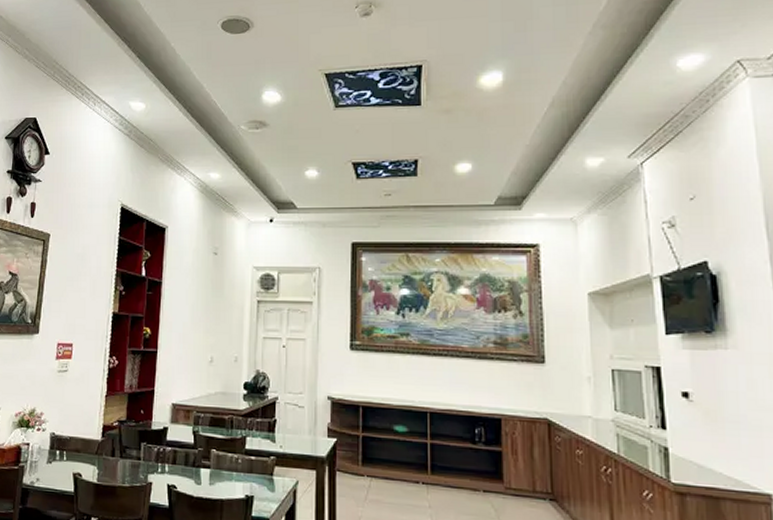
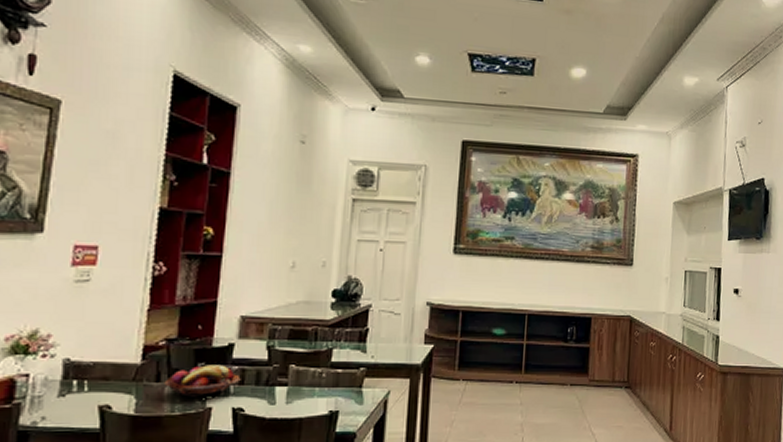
fruit basket: none [117,444,173,473] -> present [164,365,241,398]

